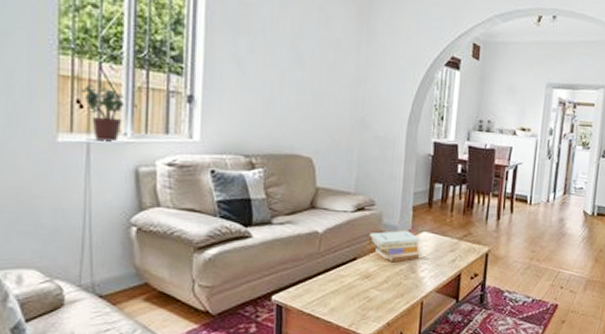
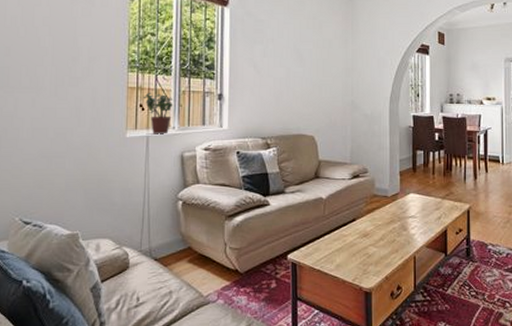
books: present [369,231,420,263] -> none [365,193,408,222]

